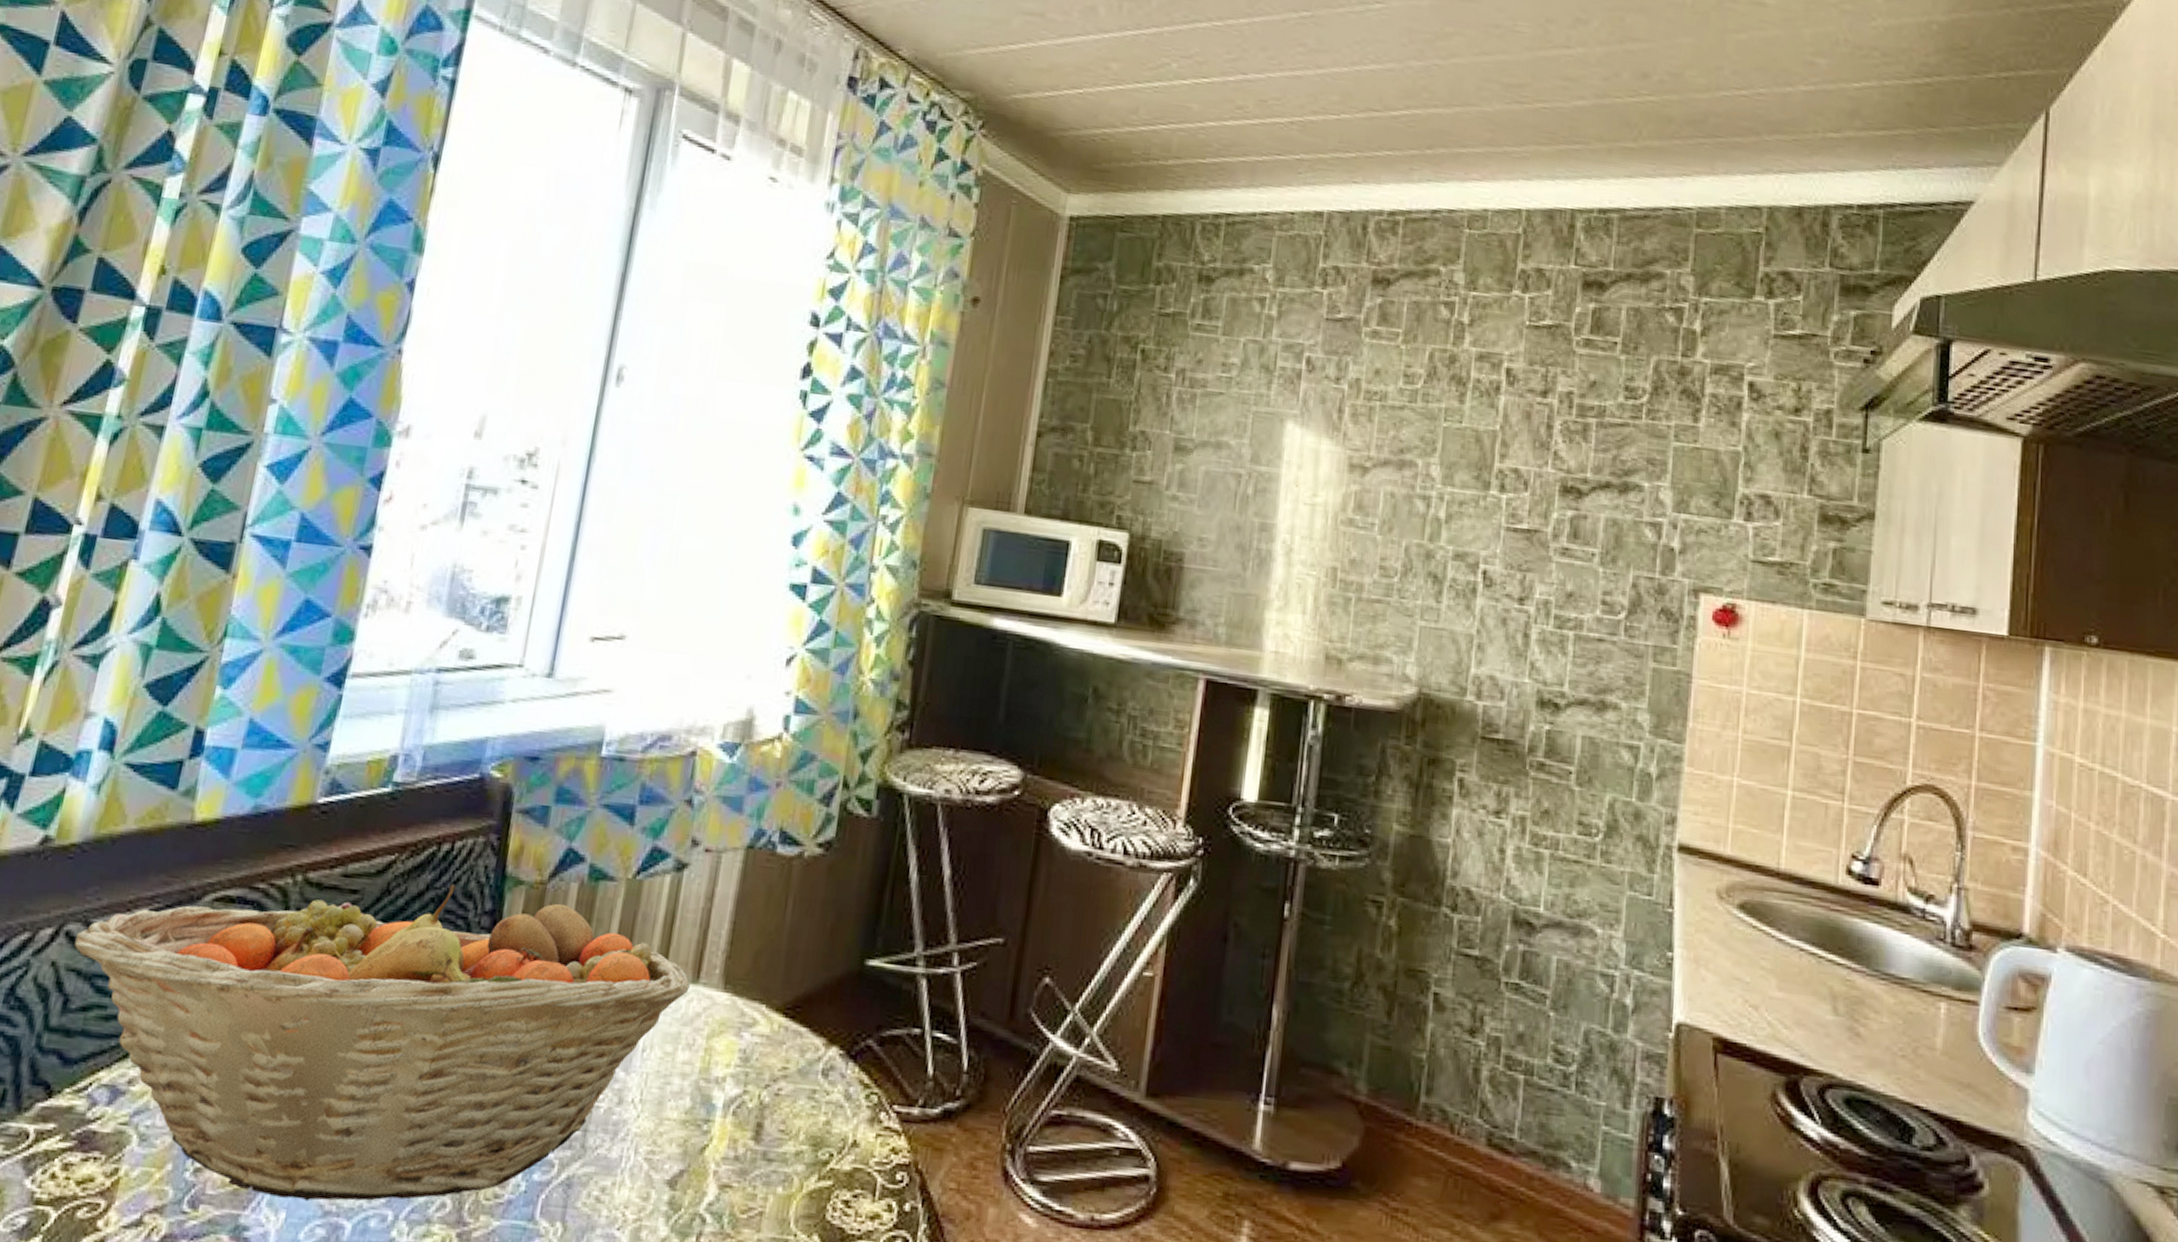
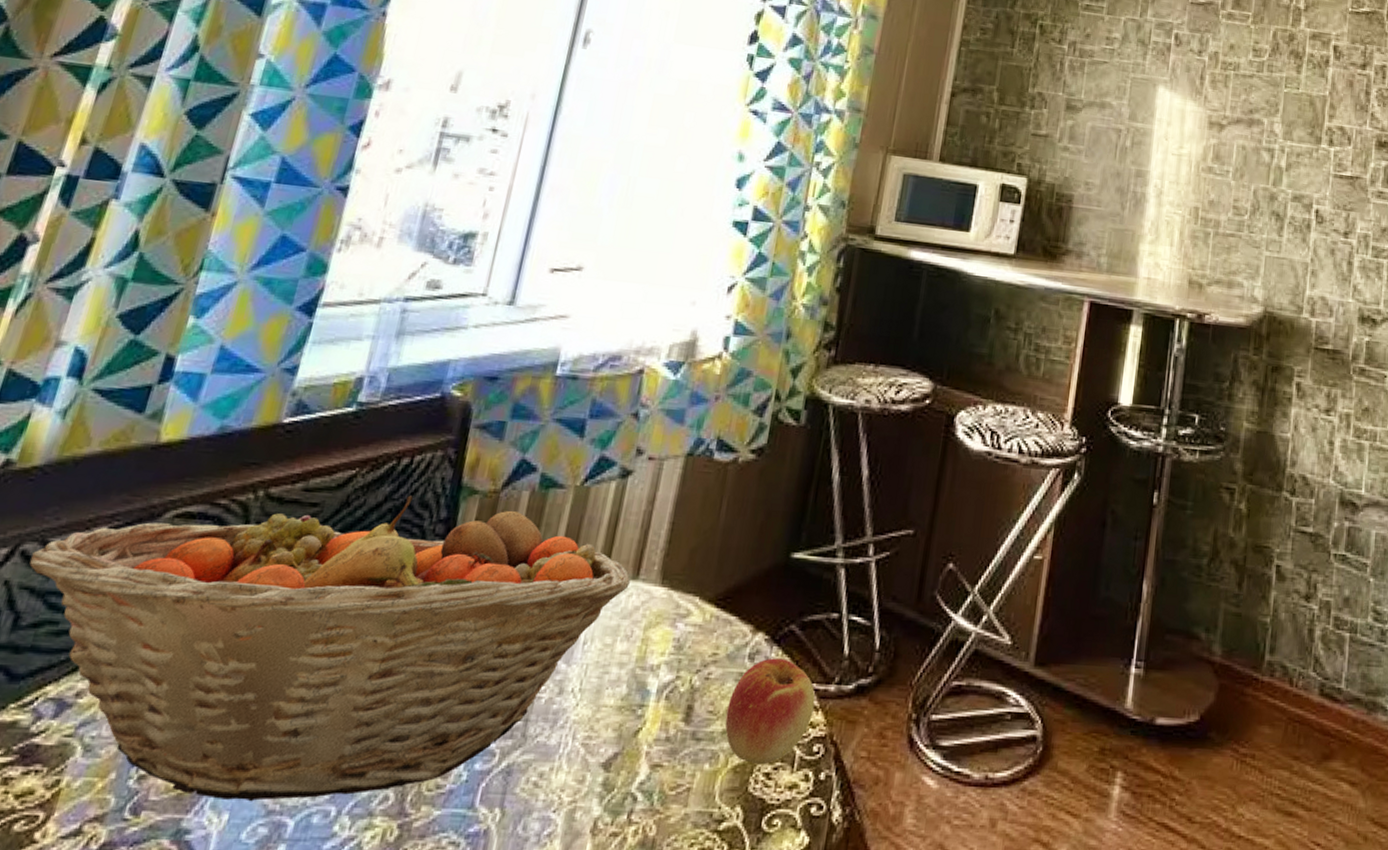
apple: none [798,1075,897,1192] -> present [725,658,816,765]

